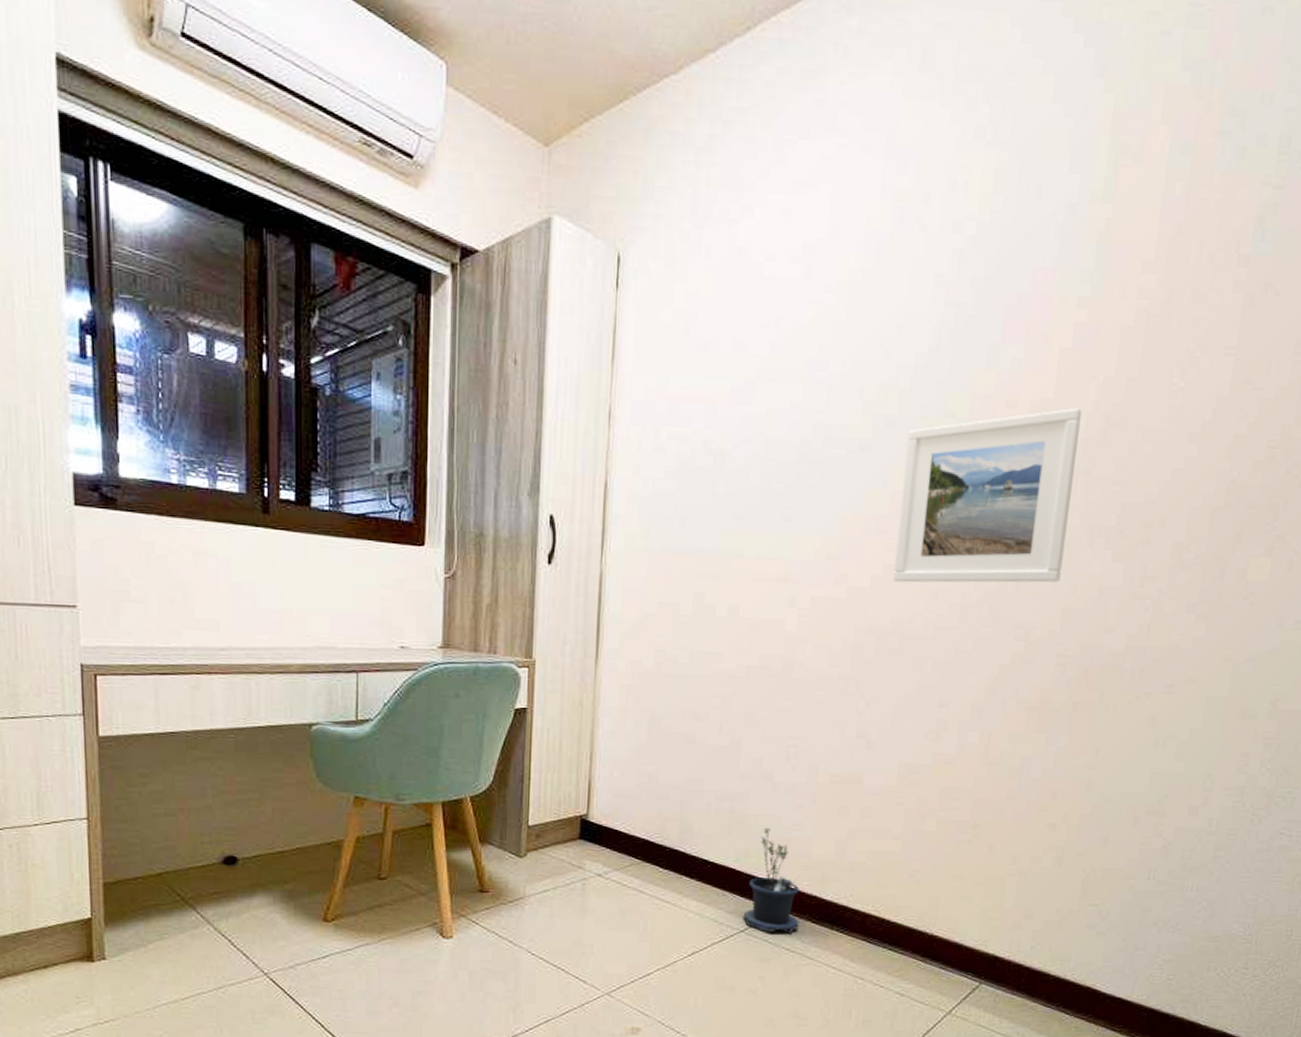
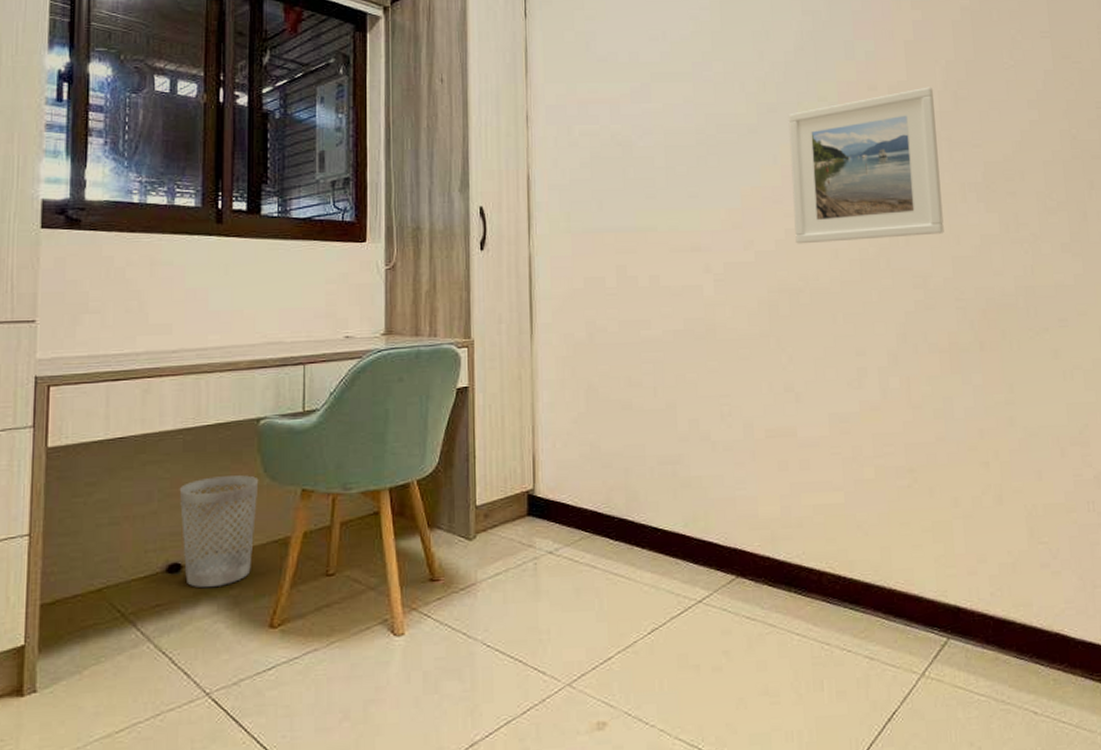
wastebasket: none [234,777,312,881] -> present [180,475,259,588]
potted plant: present [743,827,799,934] -> none [699,488,756,601]

